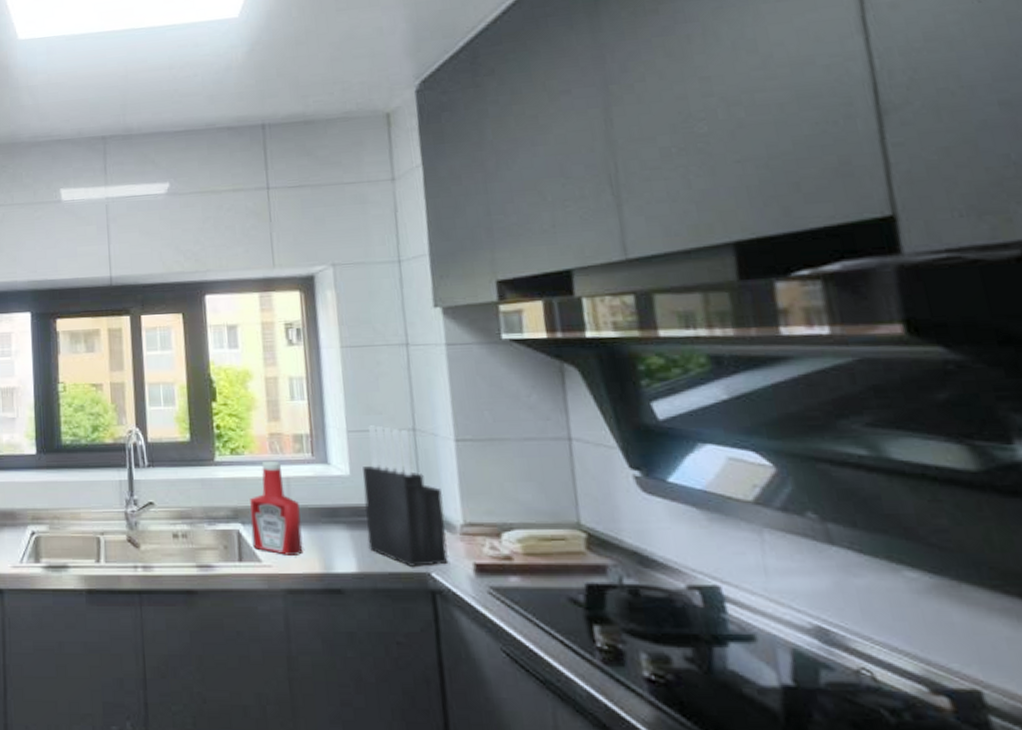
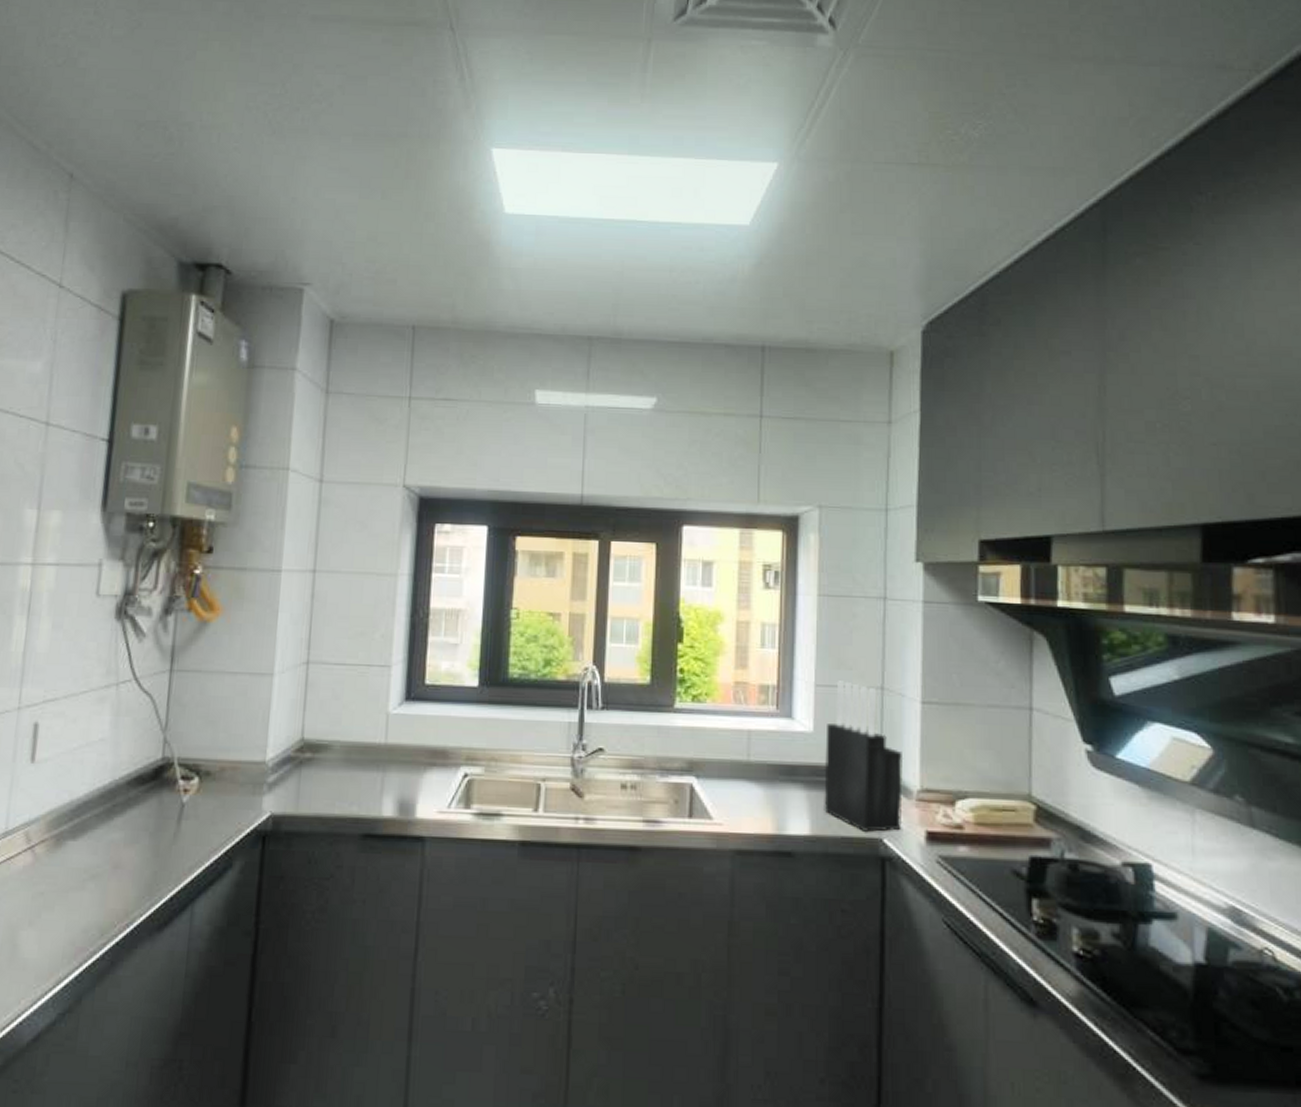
ketchup bottle: present [250,460,304,555] -> none [705,711,758,814]

